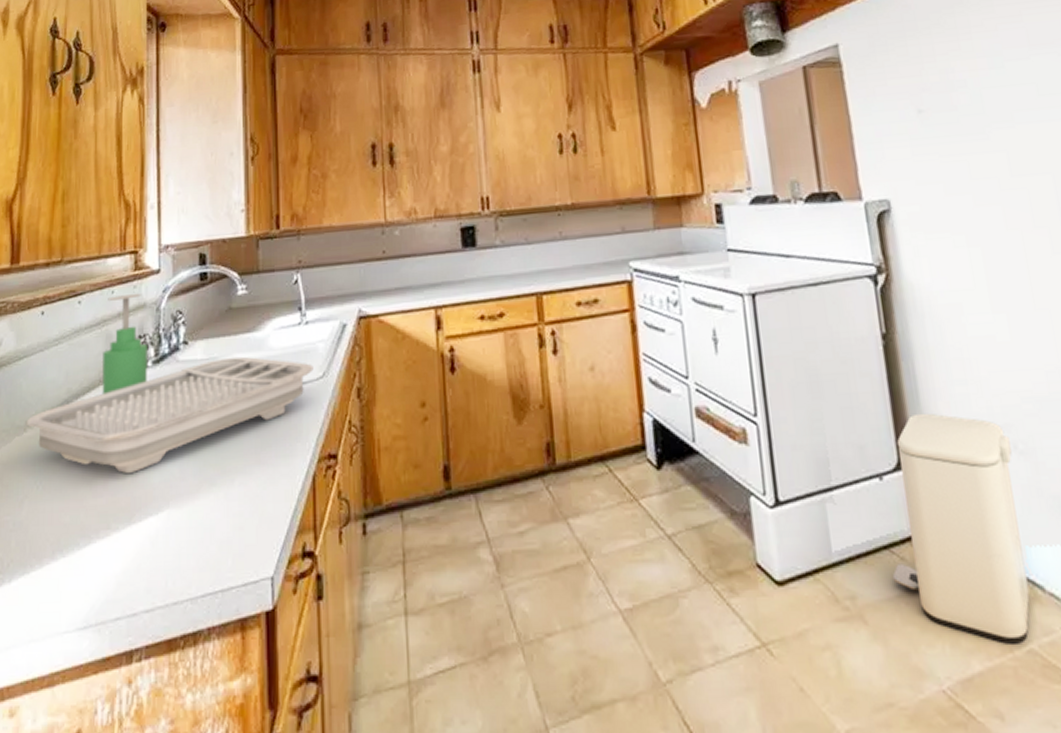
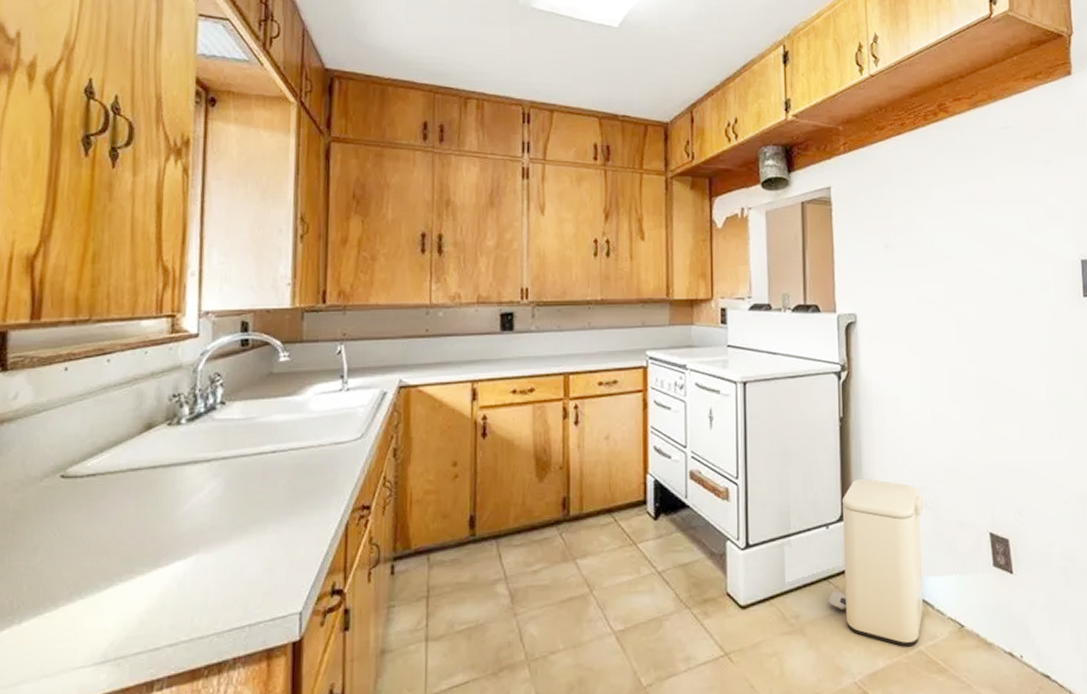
dish rack: present [25,356,313,474] -> none [42,417,352,523]
soap dispenser: present [102,294,147,395] -> none [130,356,182,448]

